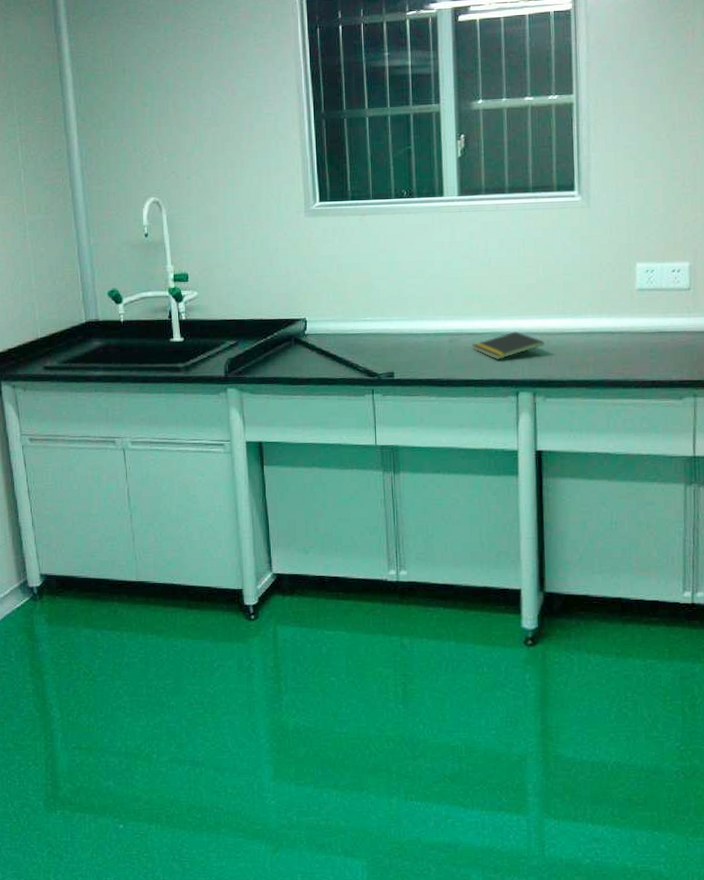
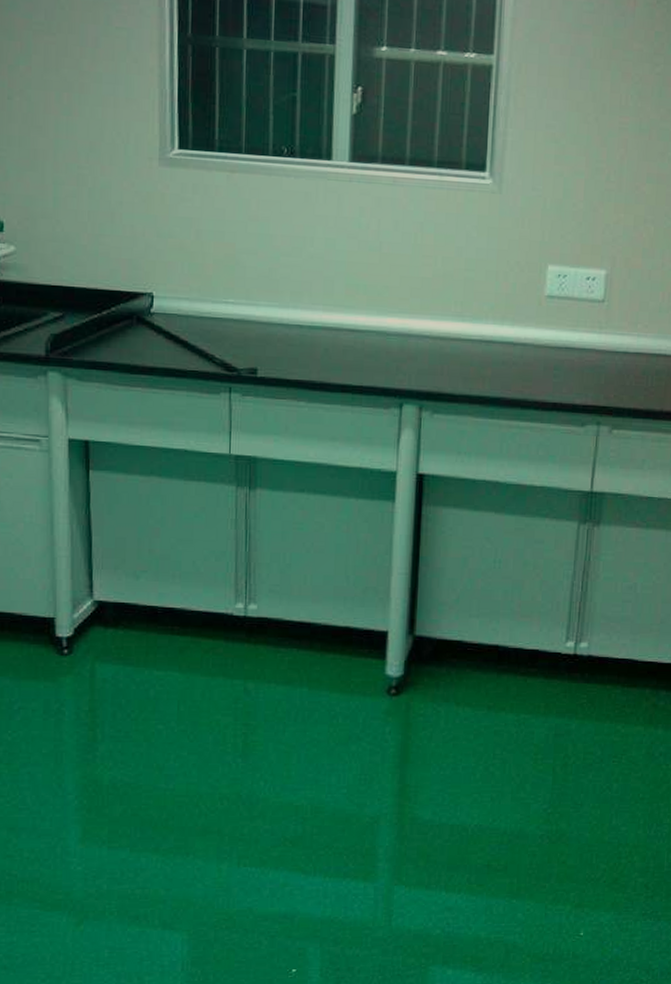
notepad: present [472,331,544,359] -> none [352,332,437,364]

